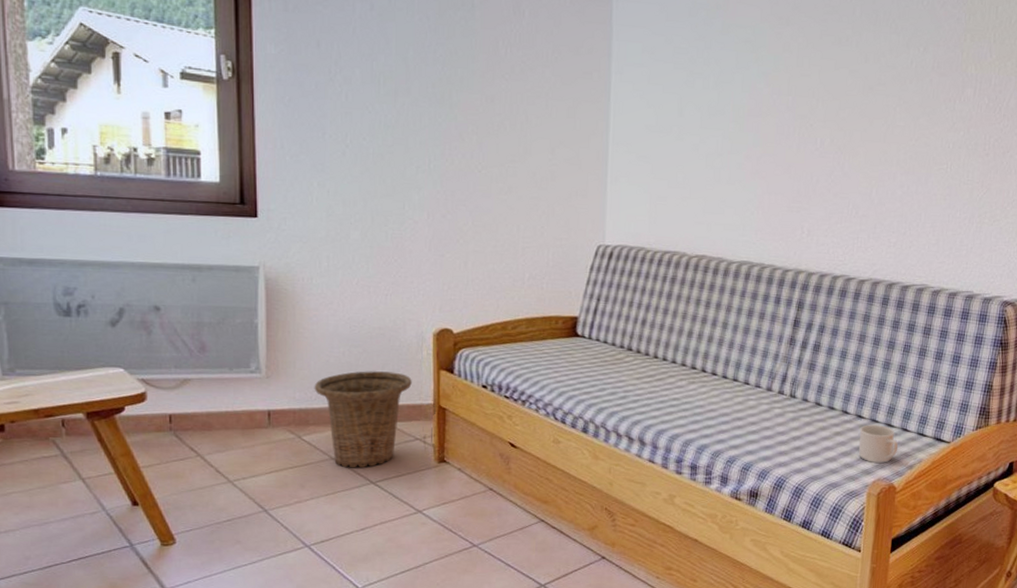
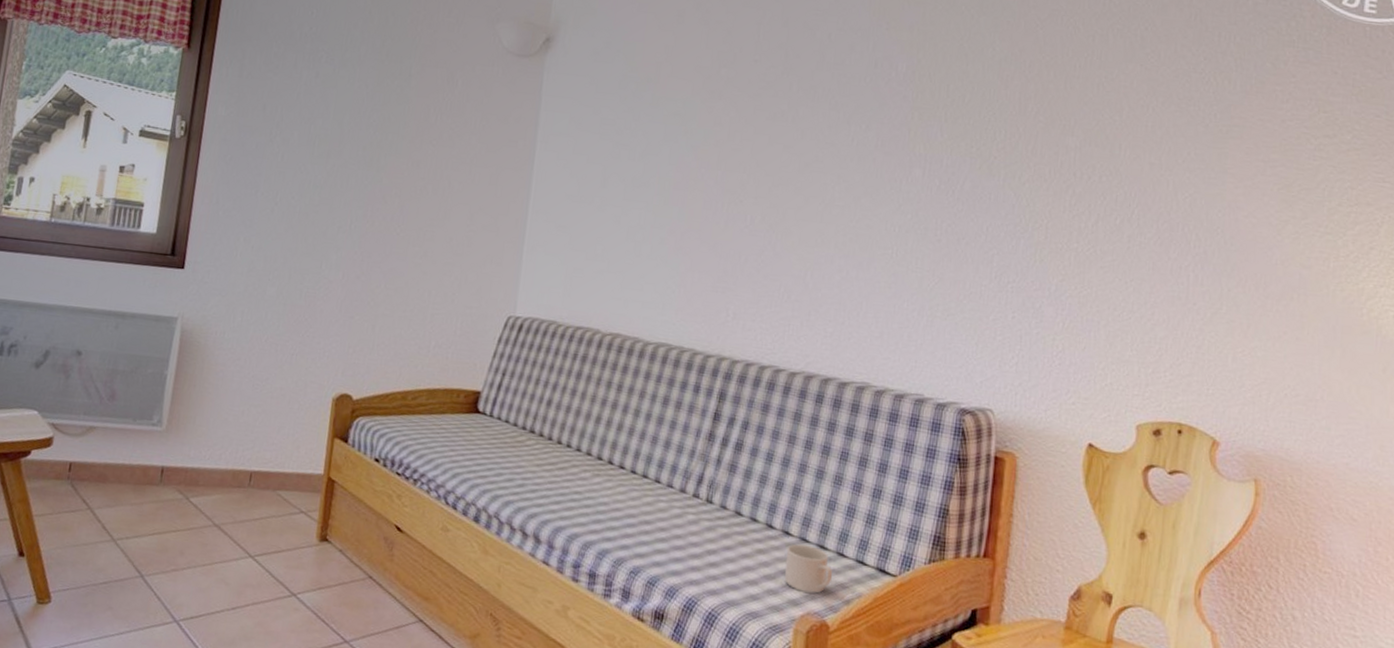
basket: present [314,371,412,468] -> none [209,432,306,539]

